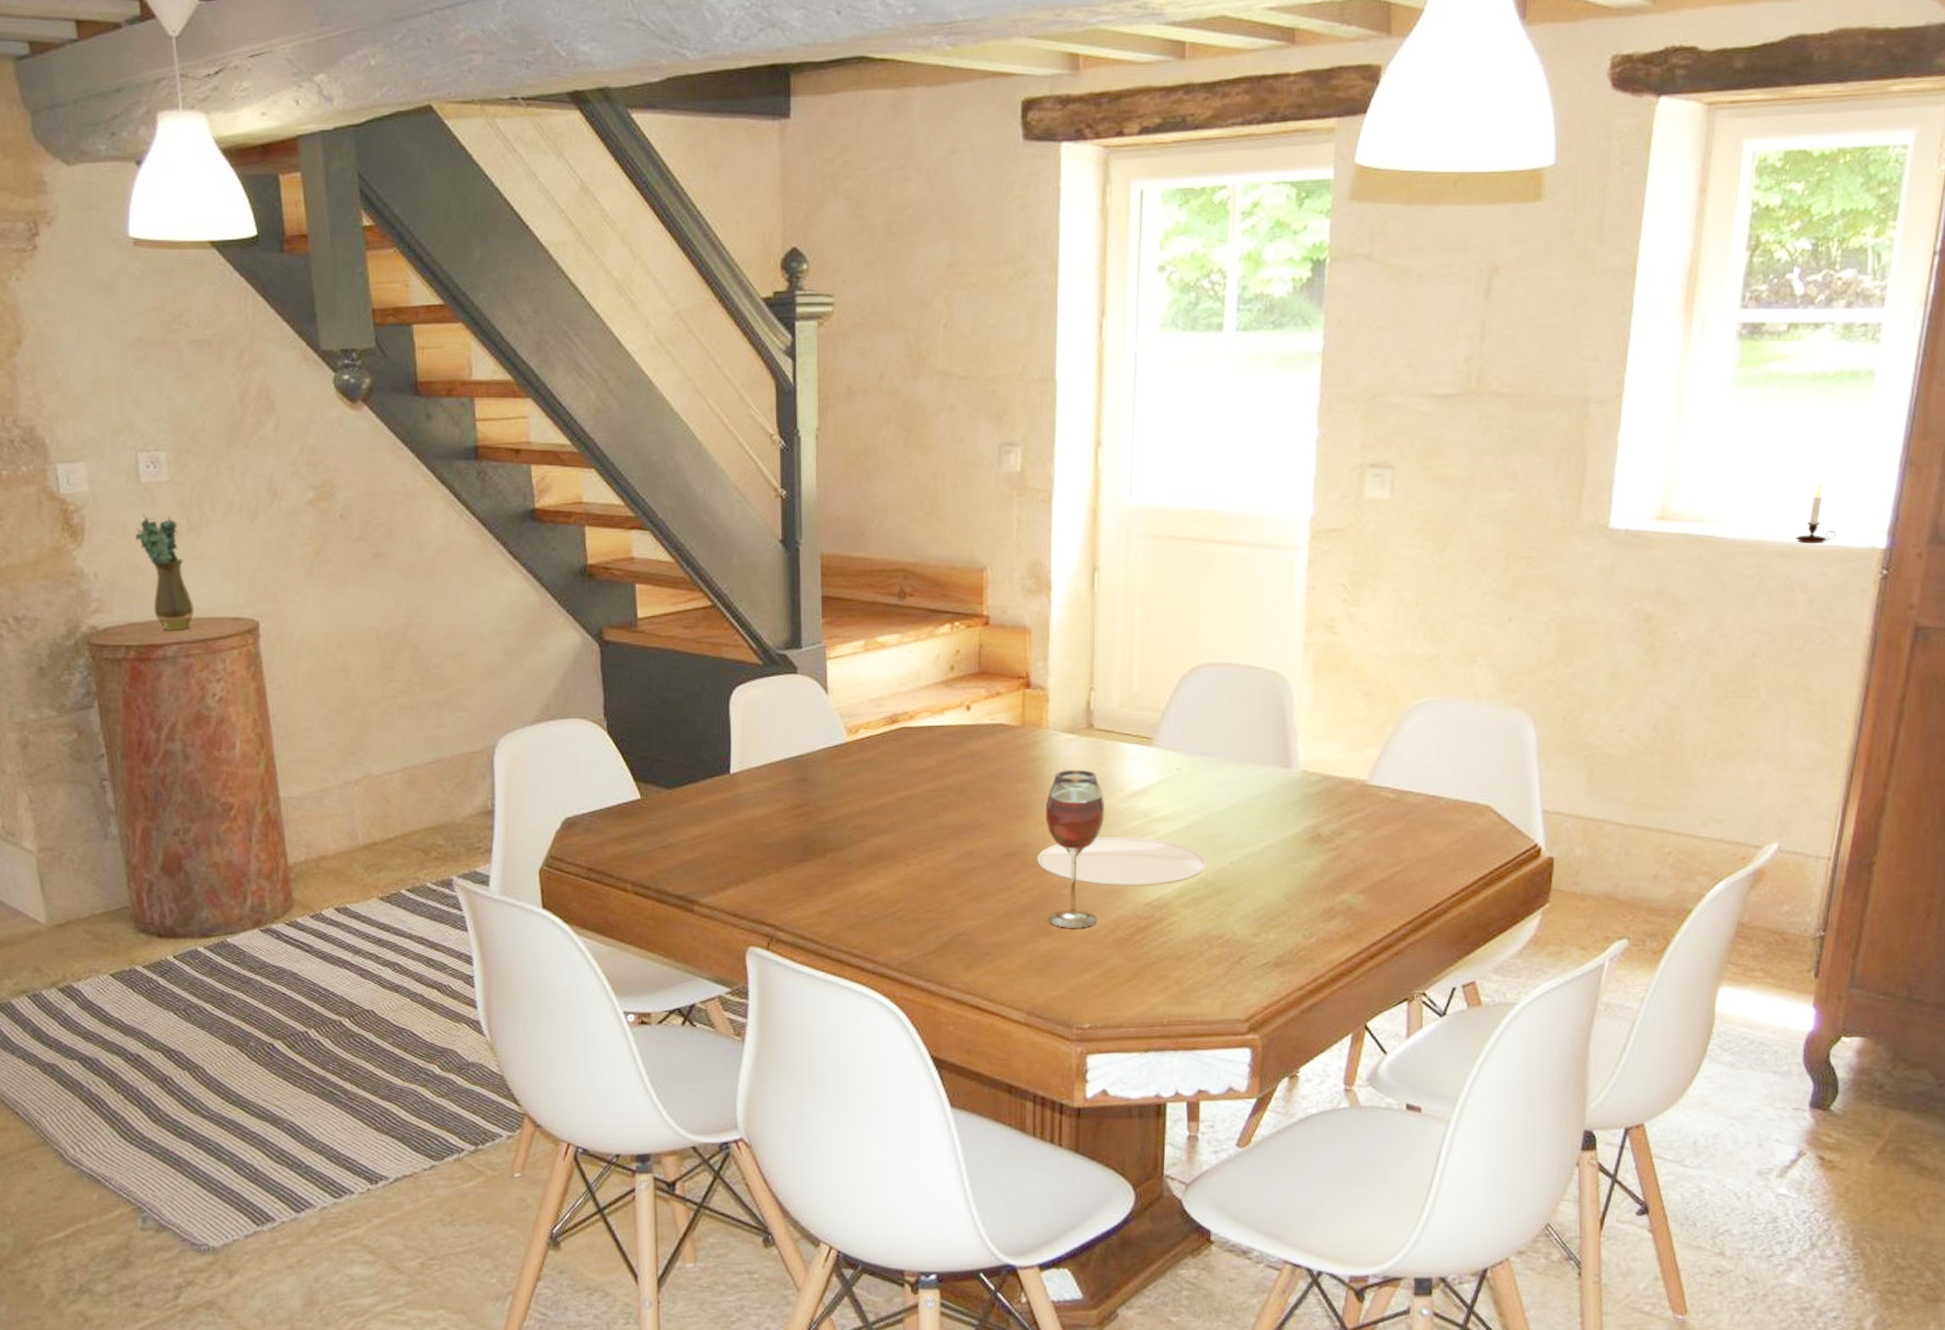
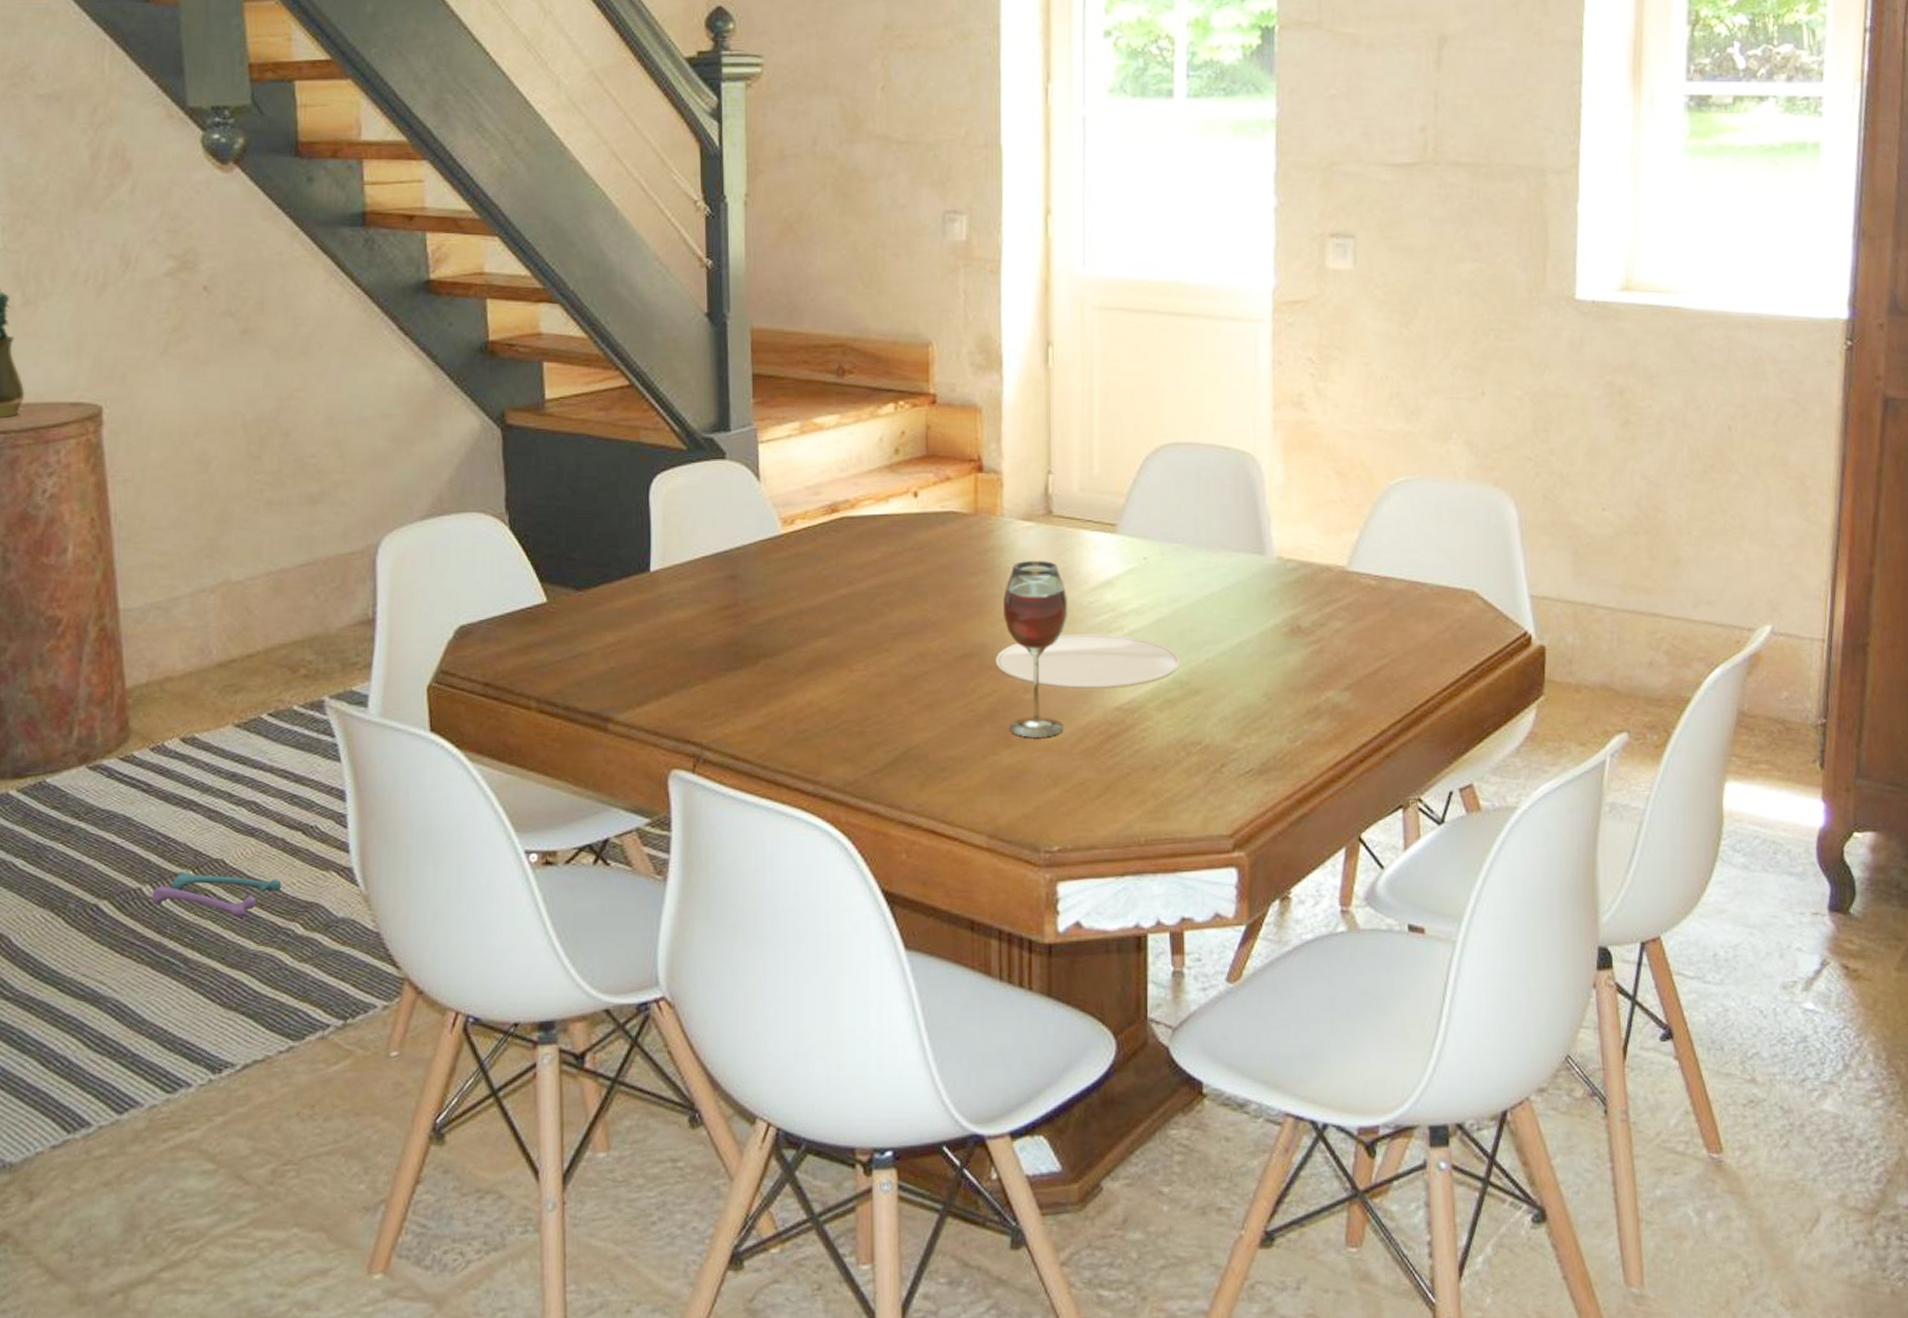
dog toy: none [316,1019,422,1058] -> present [151,871,282,917]
candle: present [1796,482,1837,544] -> none [1760,253,1799,315]

